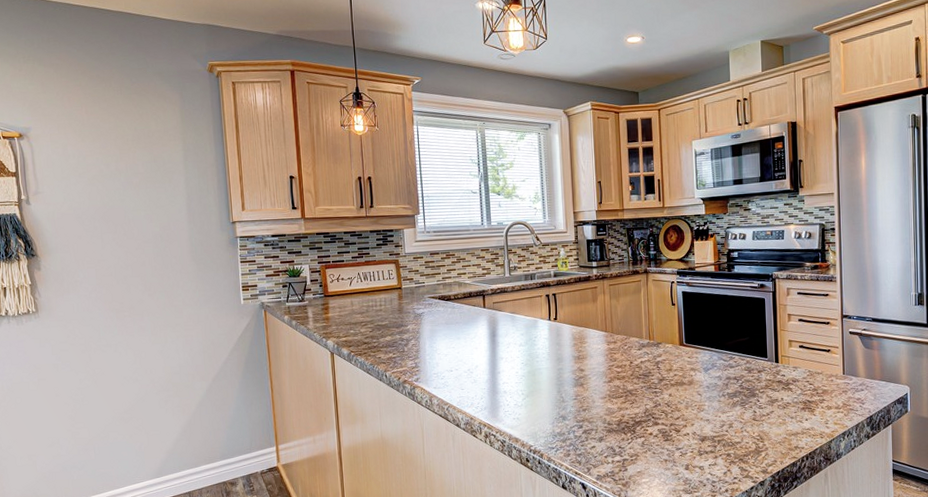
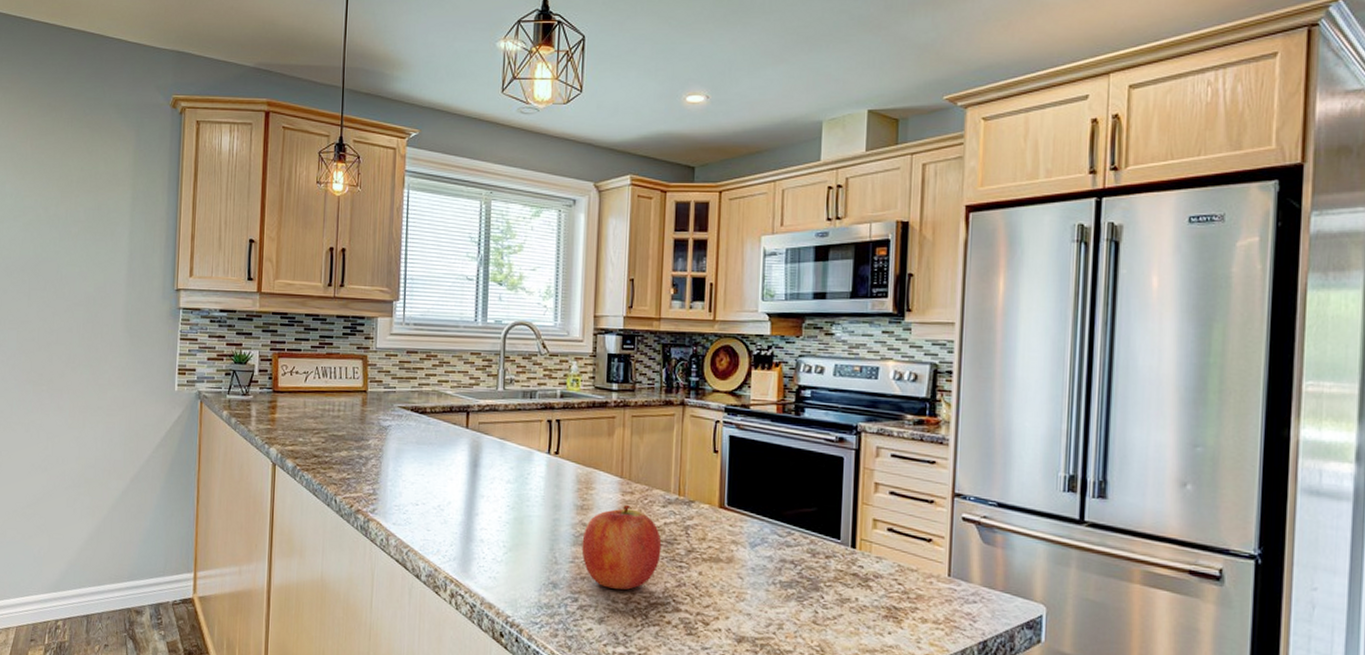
fruit: none [581,351,641,415] -> present [581,504,662,590]

